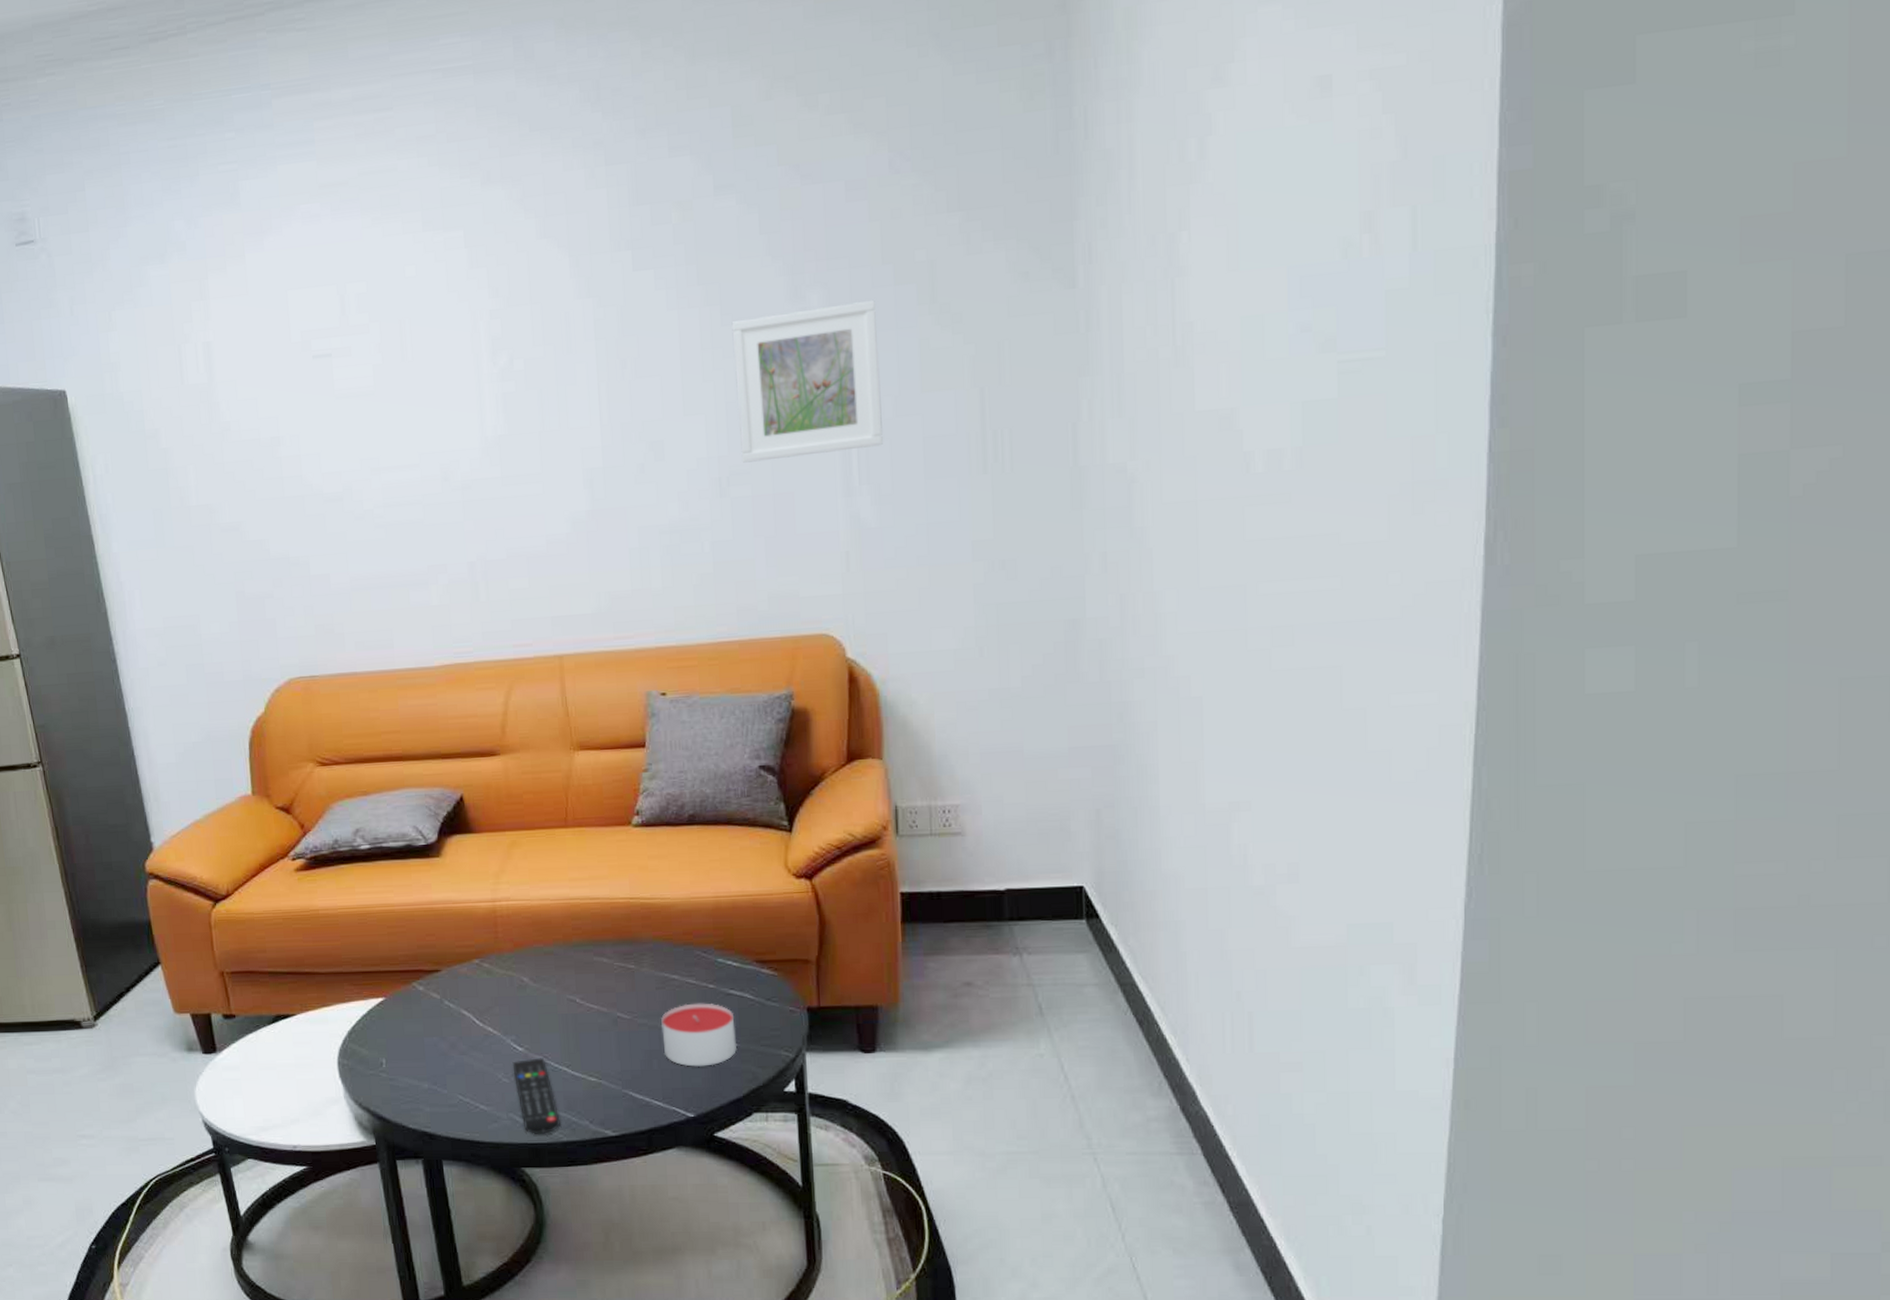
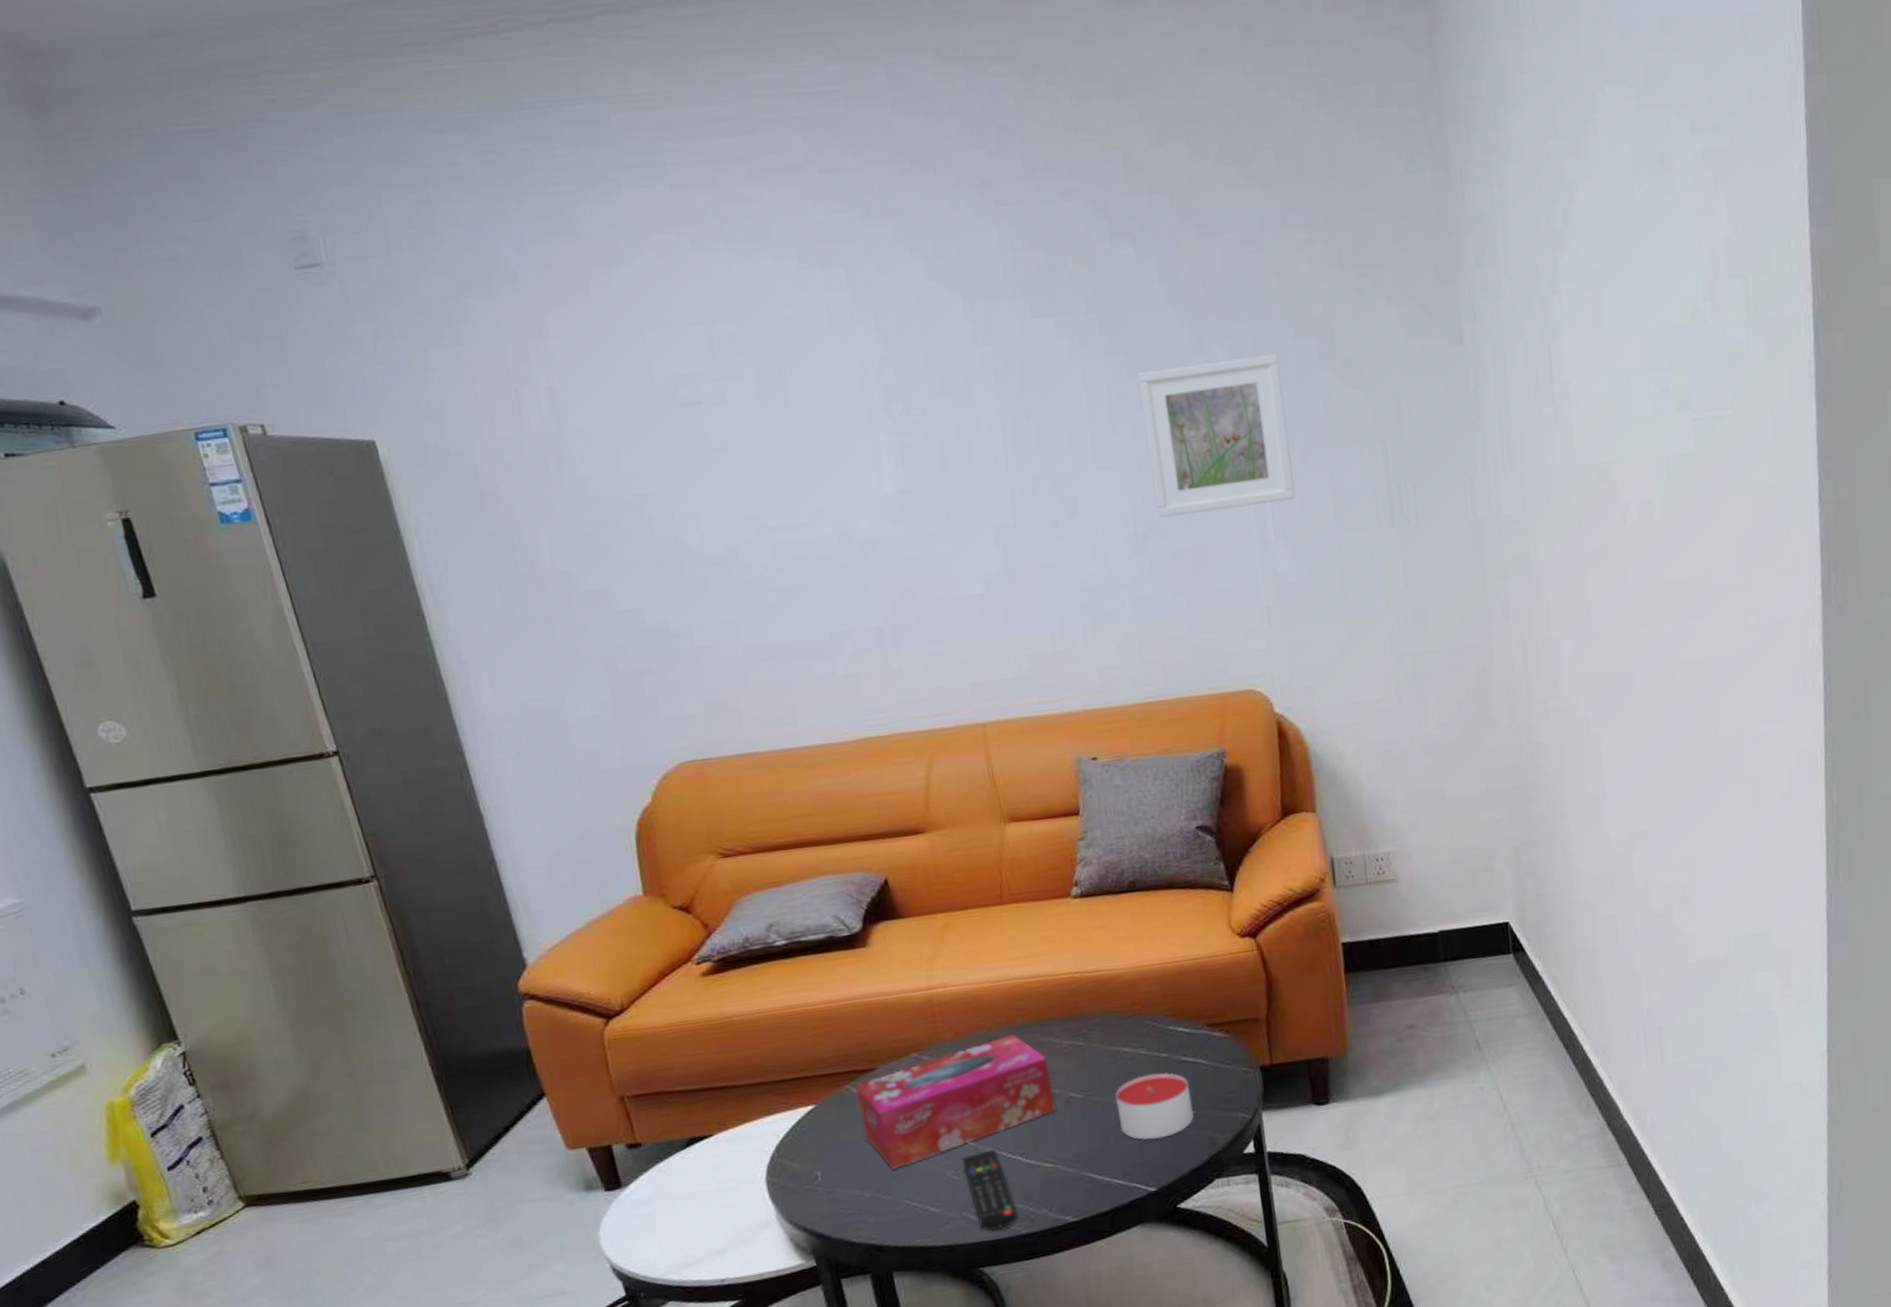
tissue box: none [420,951,603,1065] -> present [854,1034,1056,1170]

